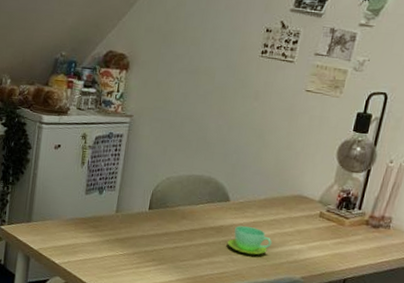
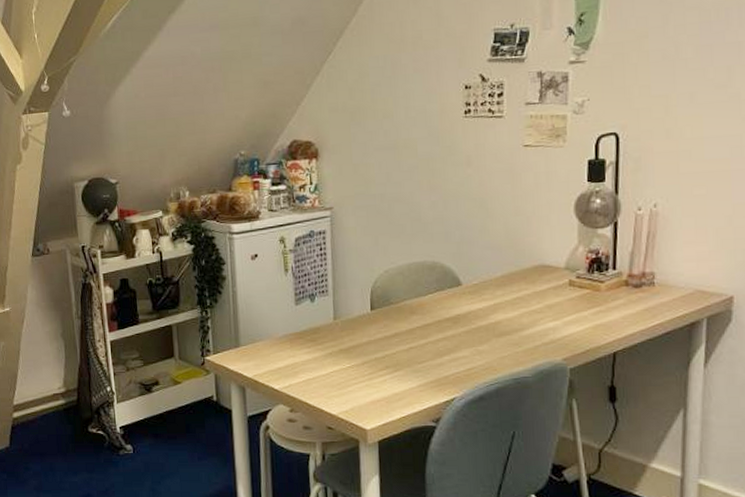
cup: present [227,225,272,255] -> none [468,310,521,343]

